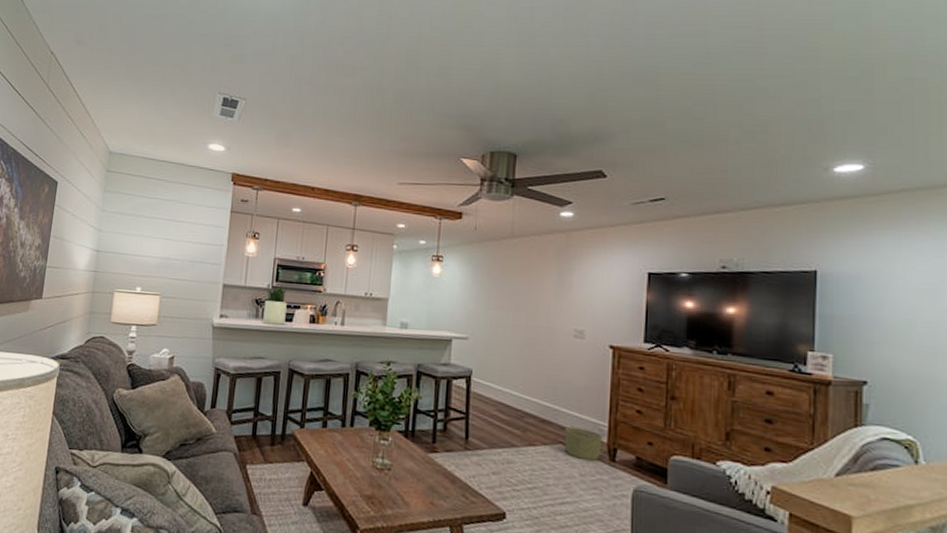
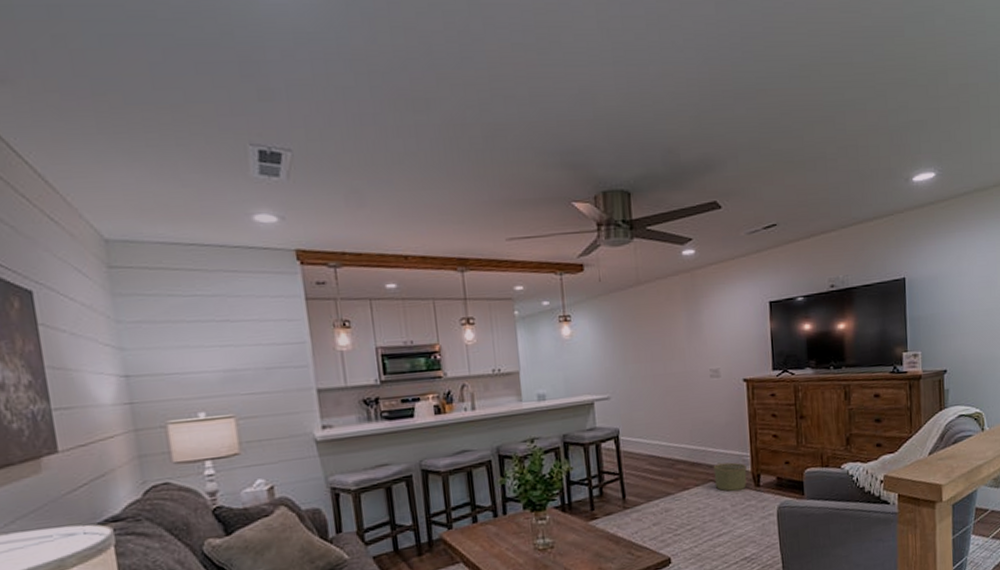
planter: present [260,284,288,325] -> none [373,378,409,426]

